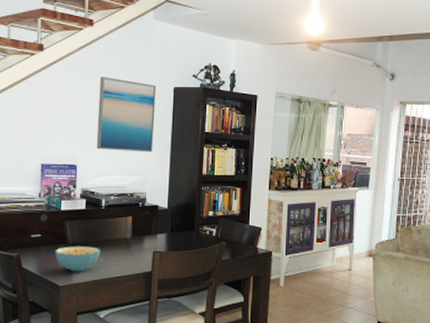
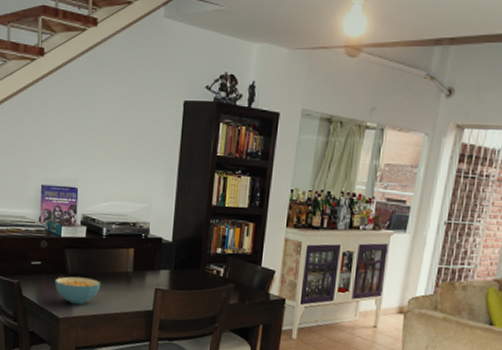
wall art: present [96,77,156,153] -> none [98,87,164,177]

